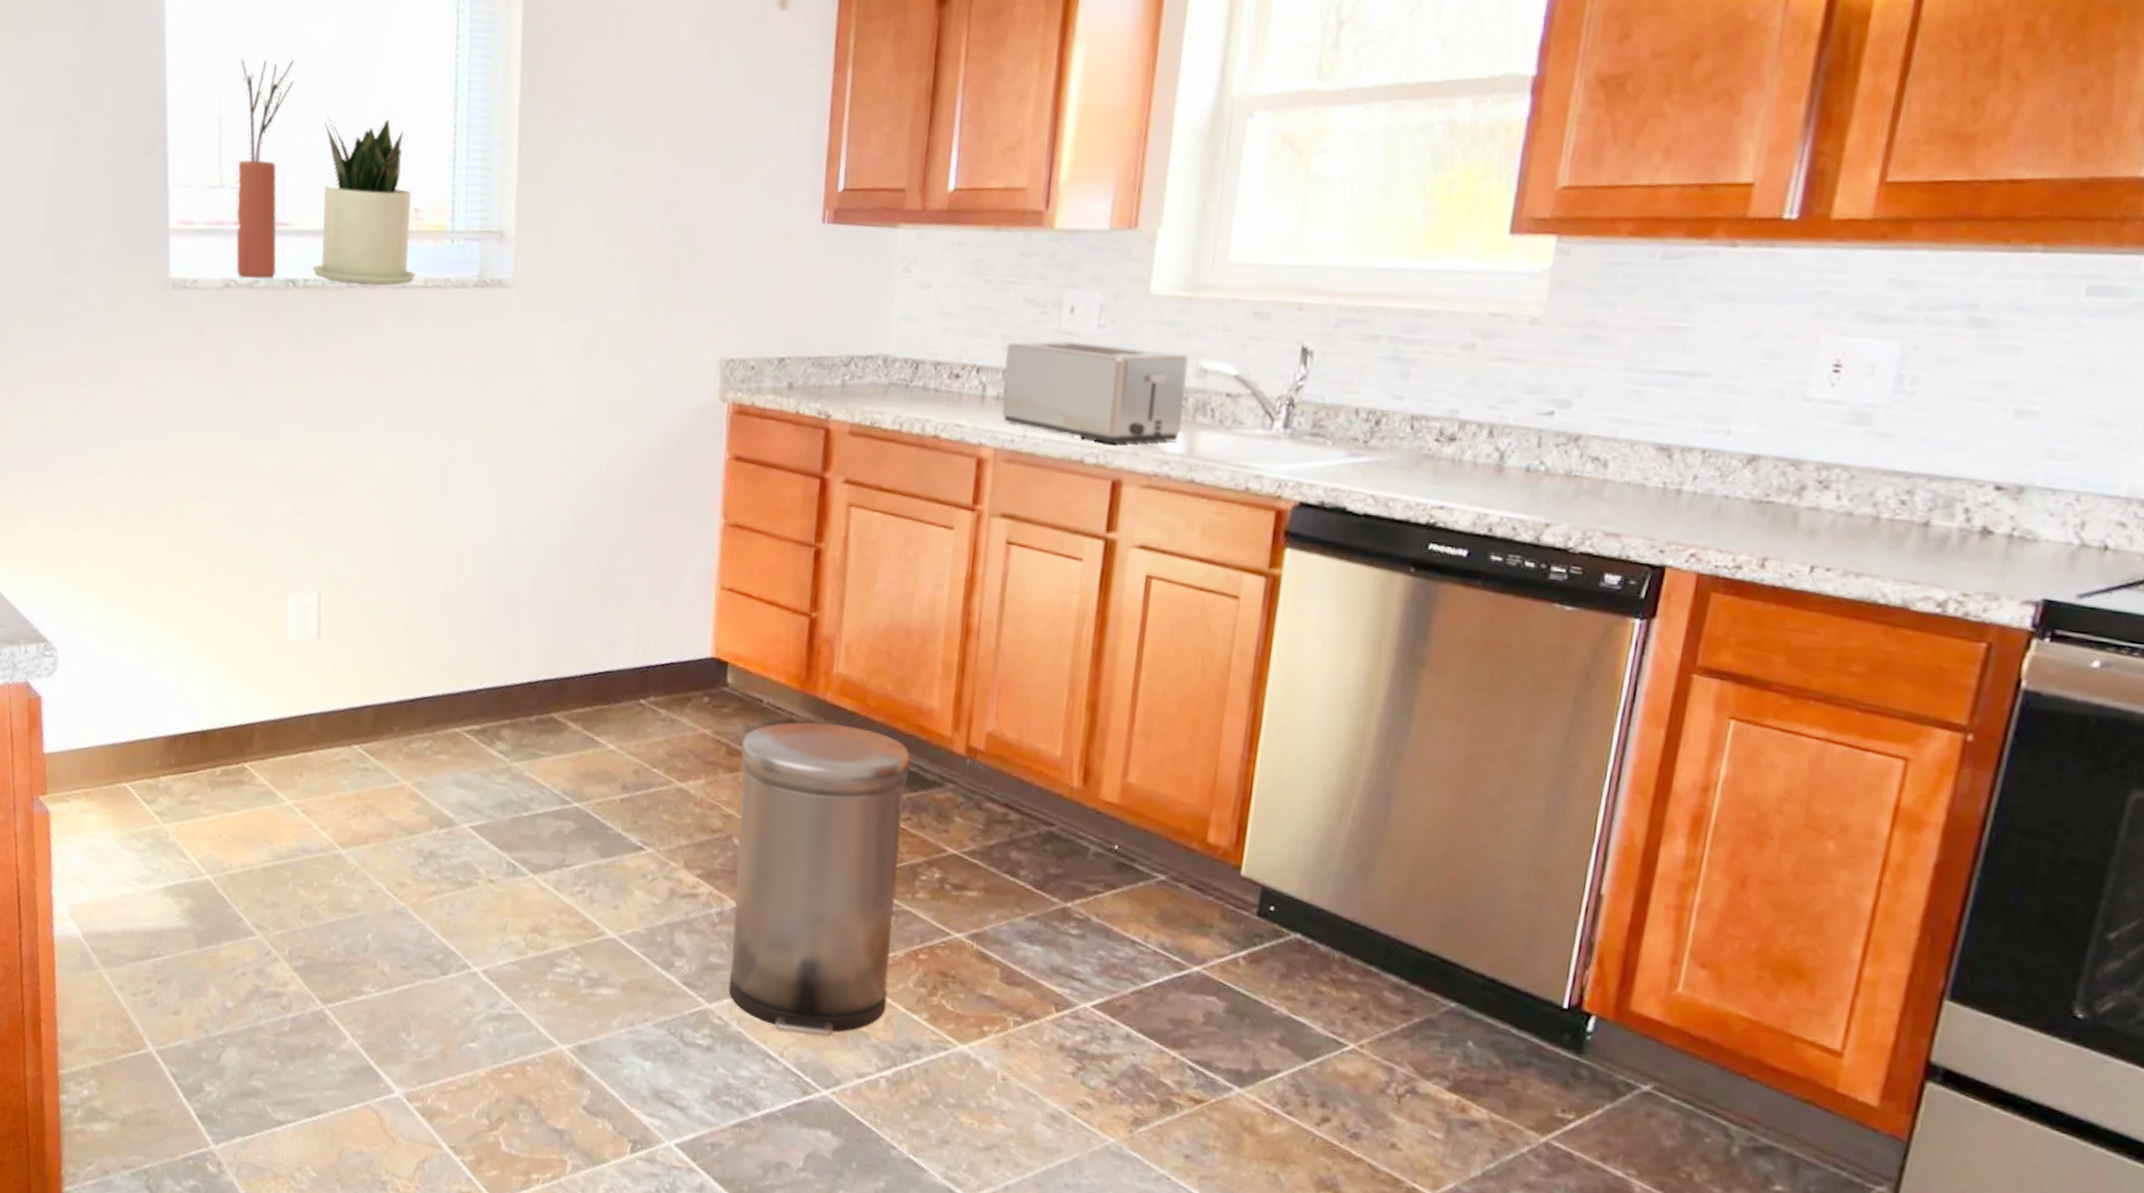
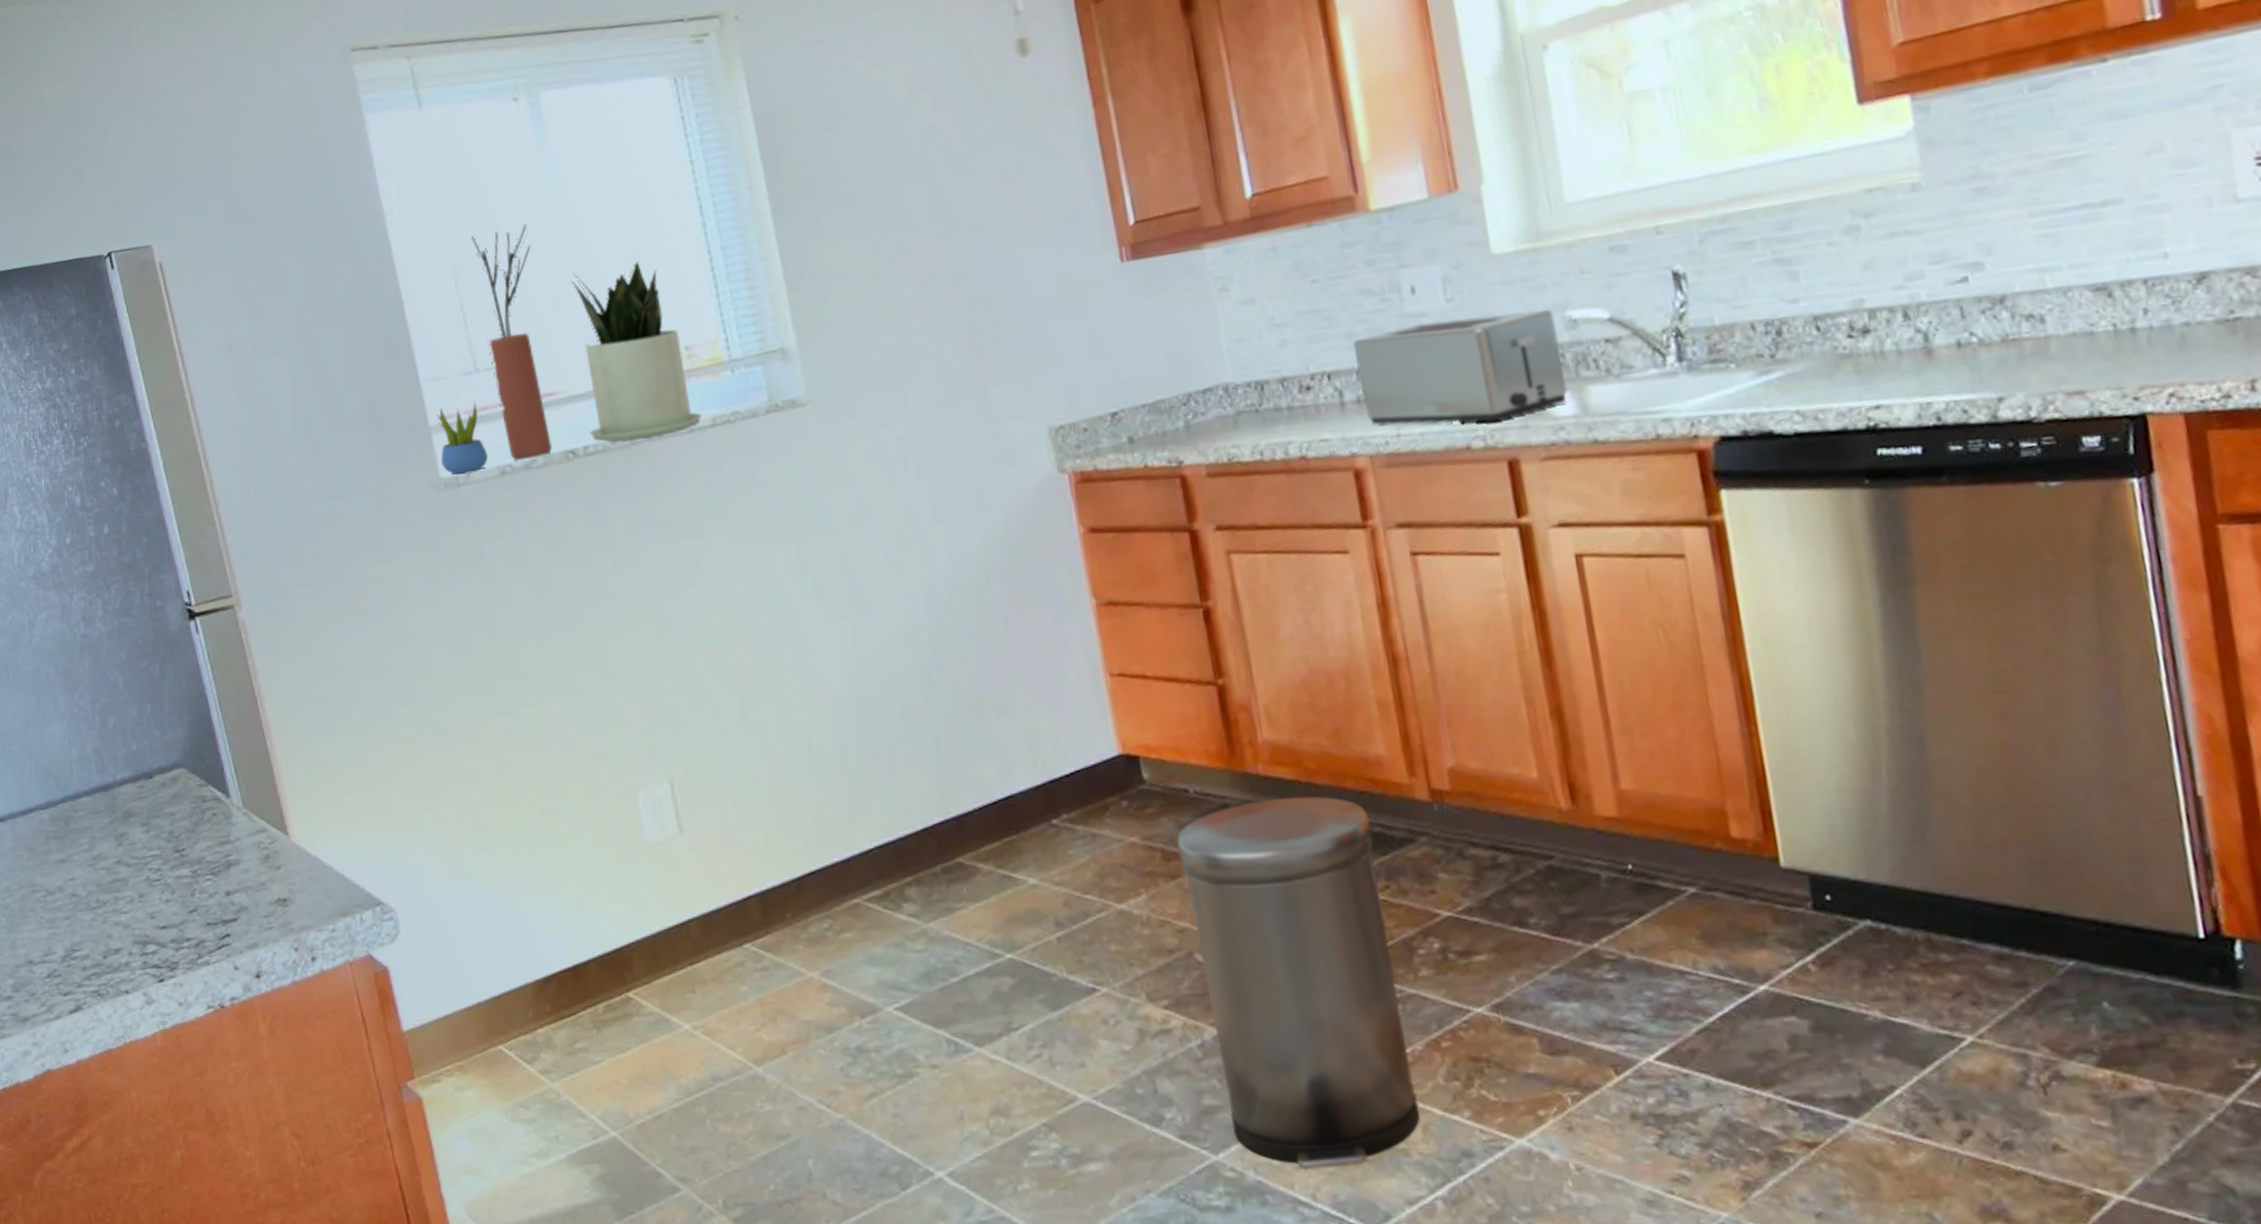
succulent plant: none [173,213,217,280] -> present [437,402,489,476]

